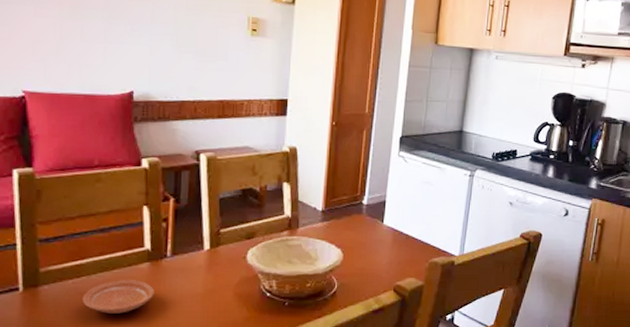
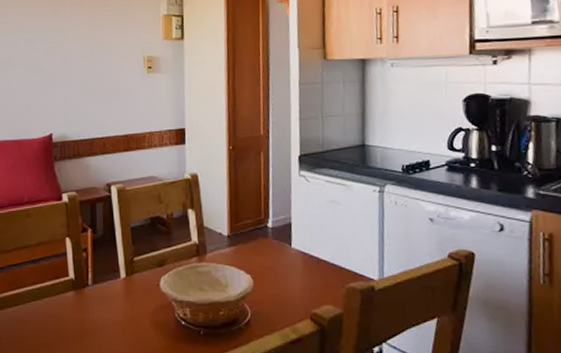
plate: present [82,280,155,314] -> none [20,308,80,341]

